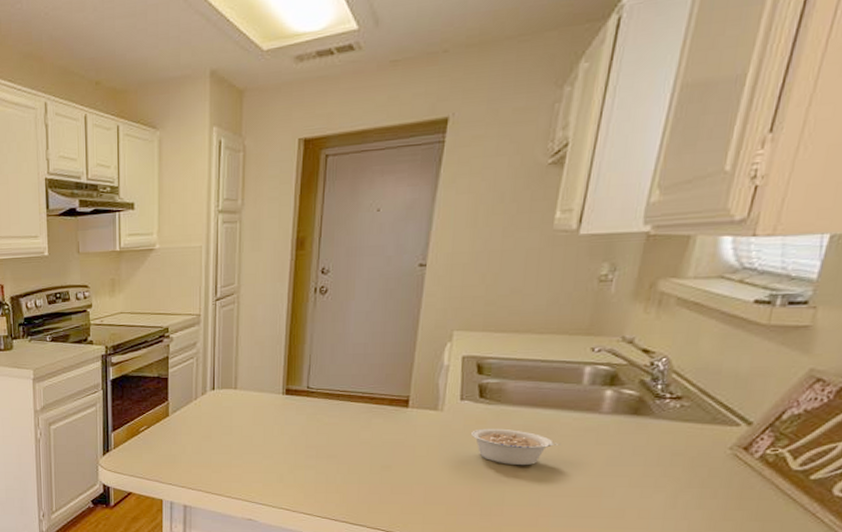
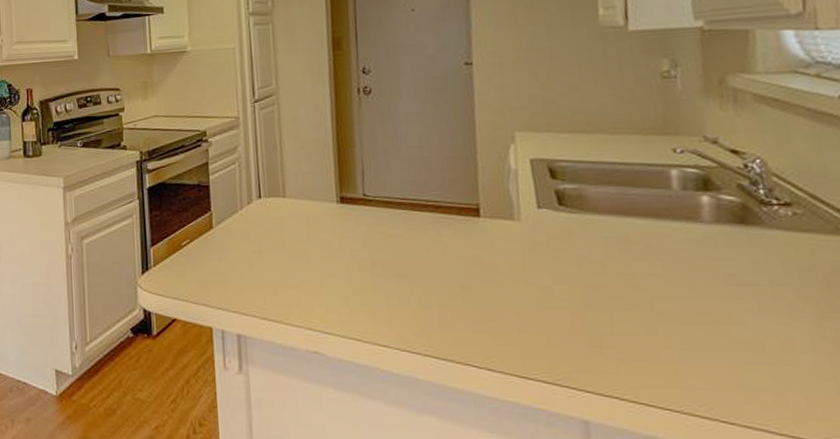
legume: present [471,428,561,466] -> none [558,241,665,286]

